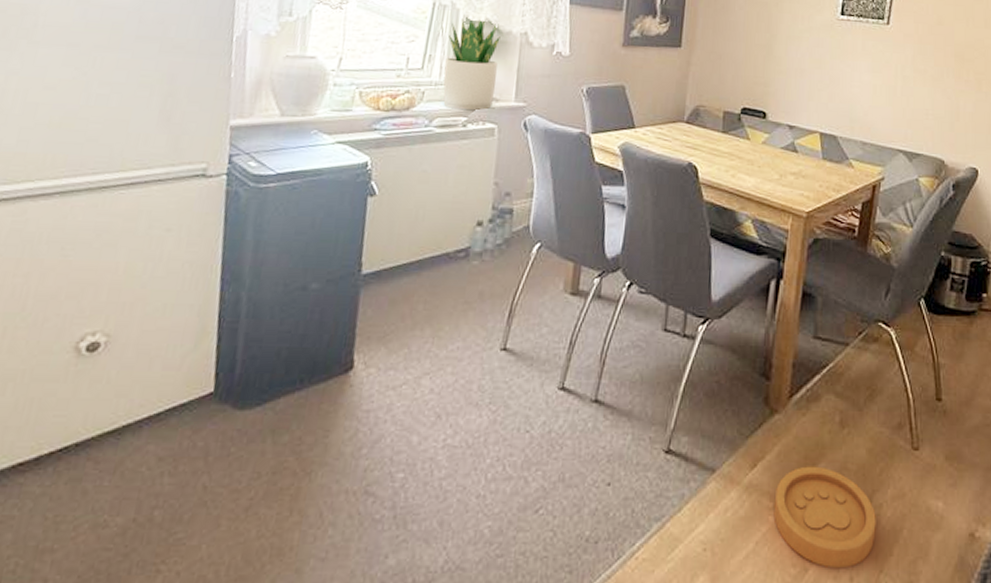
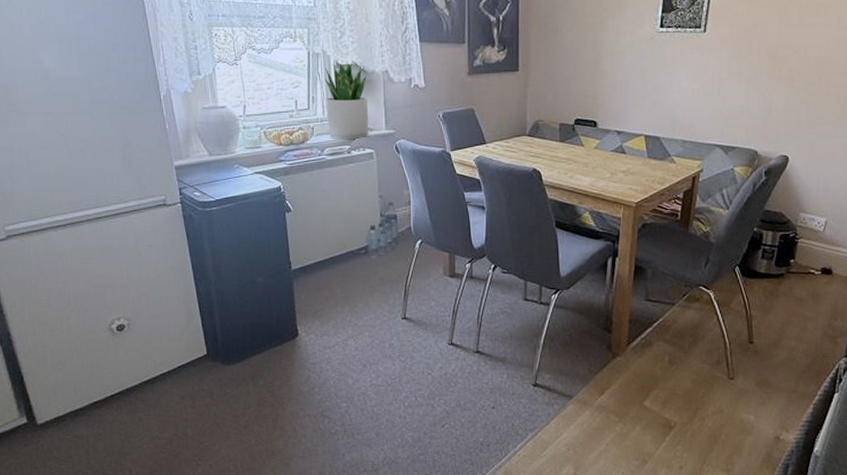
pet bowl: present [773,466,876,569] -> none [619,392,700,461]

